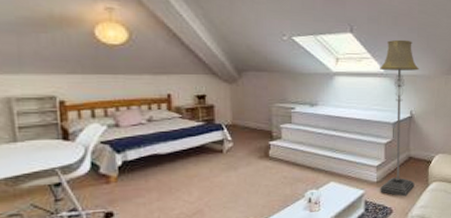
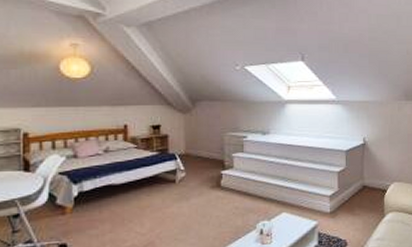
floor lamp: present [380,39,419,197] -> none [331,66,371,228]

